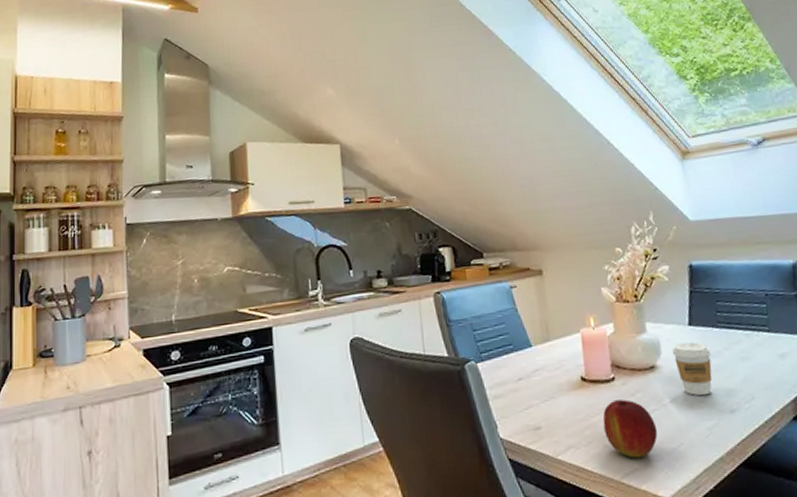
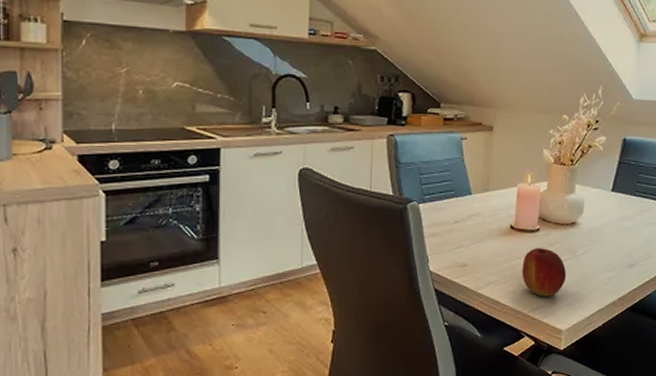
coffee cup: present [672,342,712,396] -> none [593,206,625,251]

